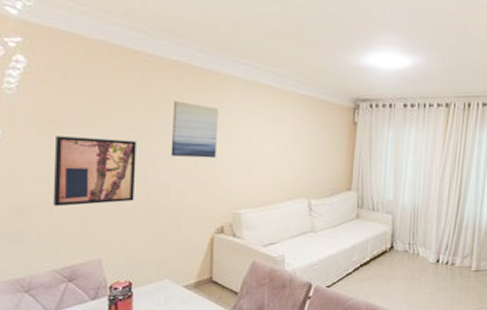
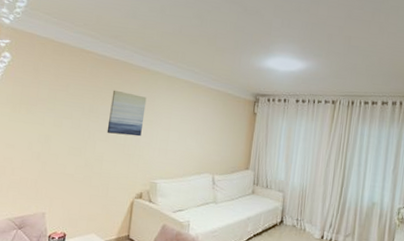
wall art: present [53,136,136,207] -> none [15,113,82,168]

